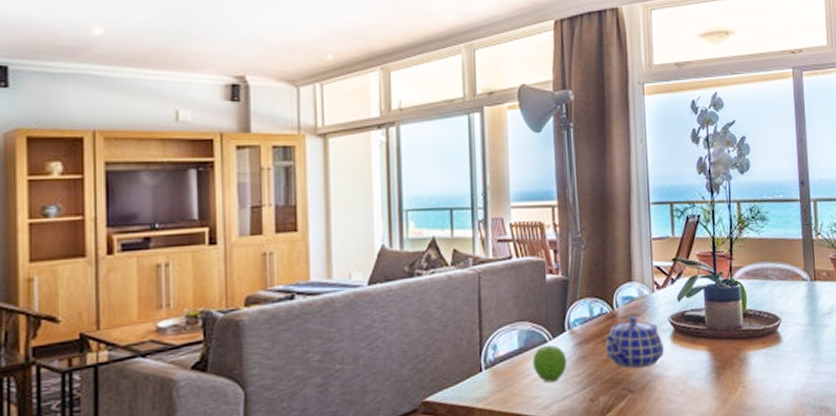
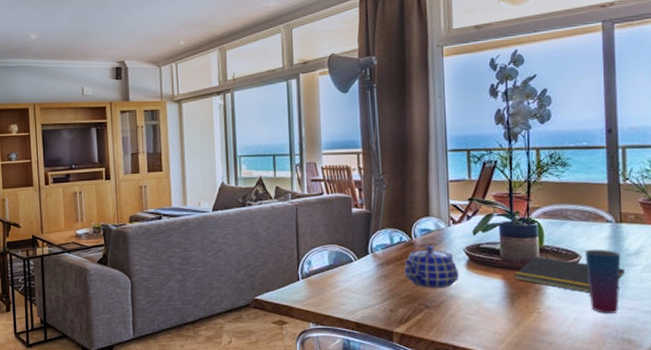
fruit: present [532,344,568,383] -> none [340,264,370,294]
notepad: none [719,322,820,360] -> present [514,256,625,293]
cup: none [784,310,817,381] -> present [584,249,621,313]

